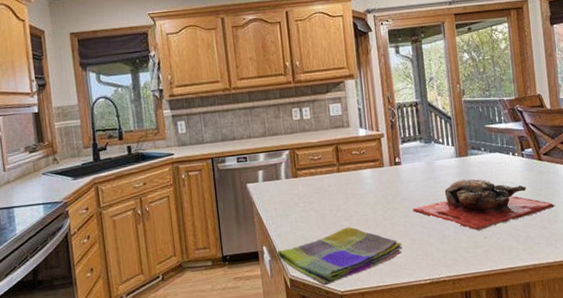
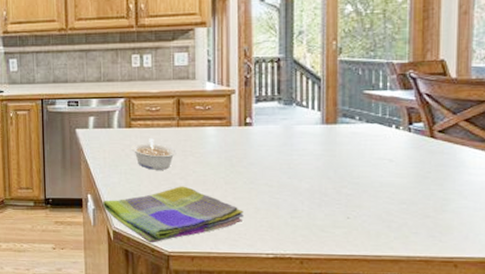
legume: none [299,185,340,215] -> present [131,138,176,170]
cutting board: present [412,179,555,232] -> none [260,150,446,210]

